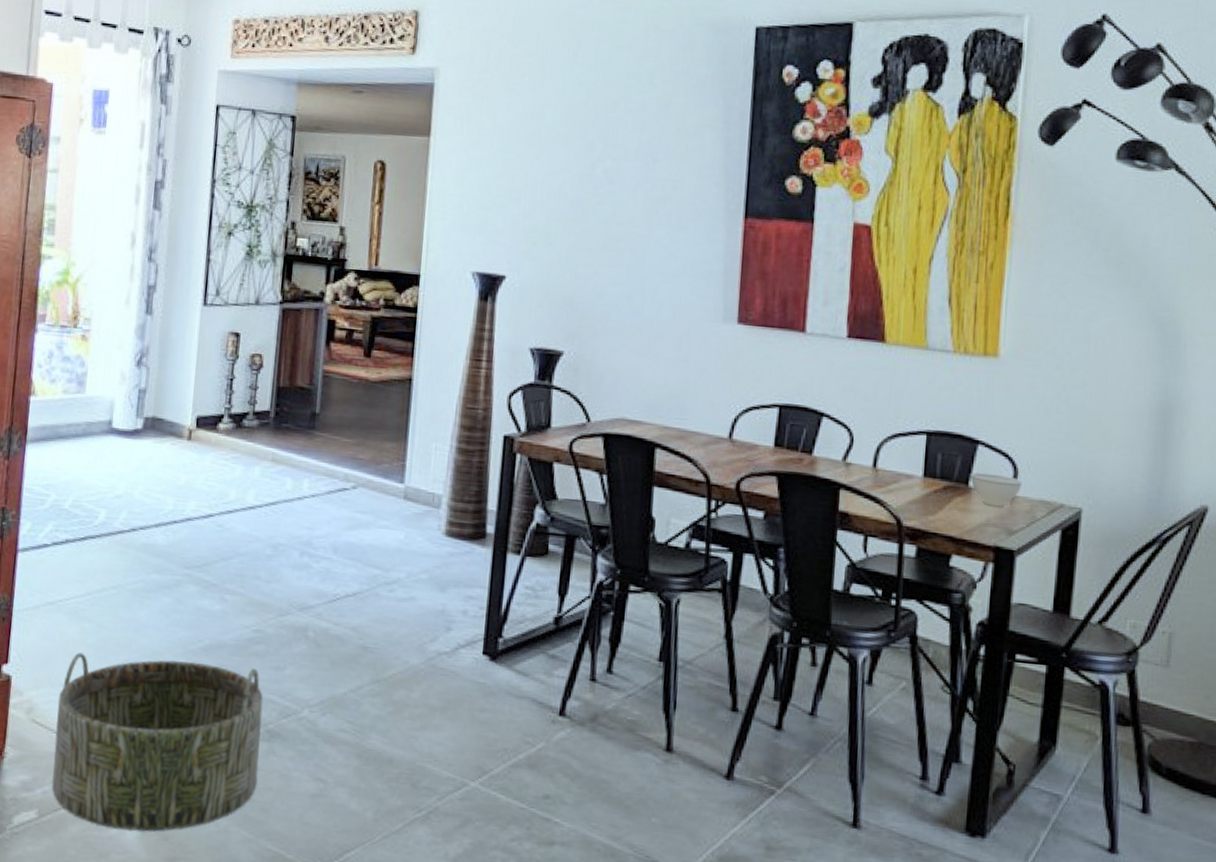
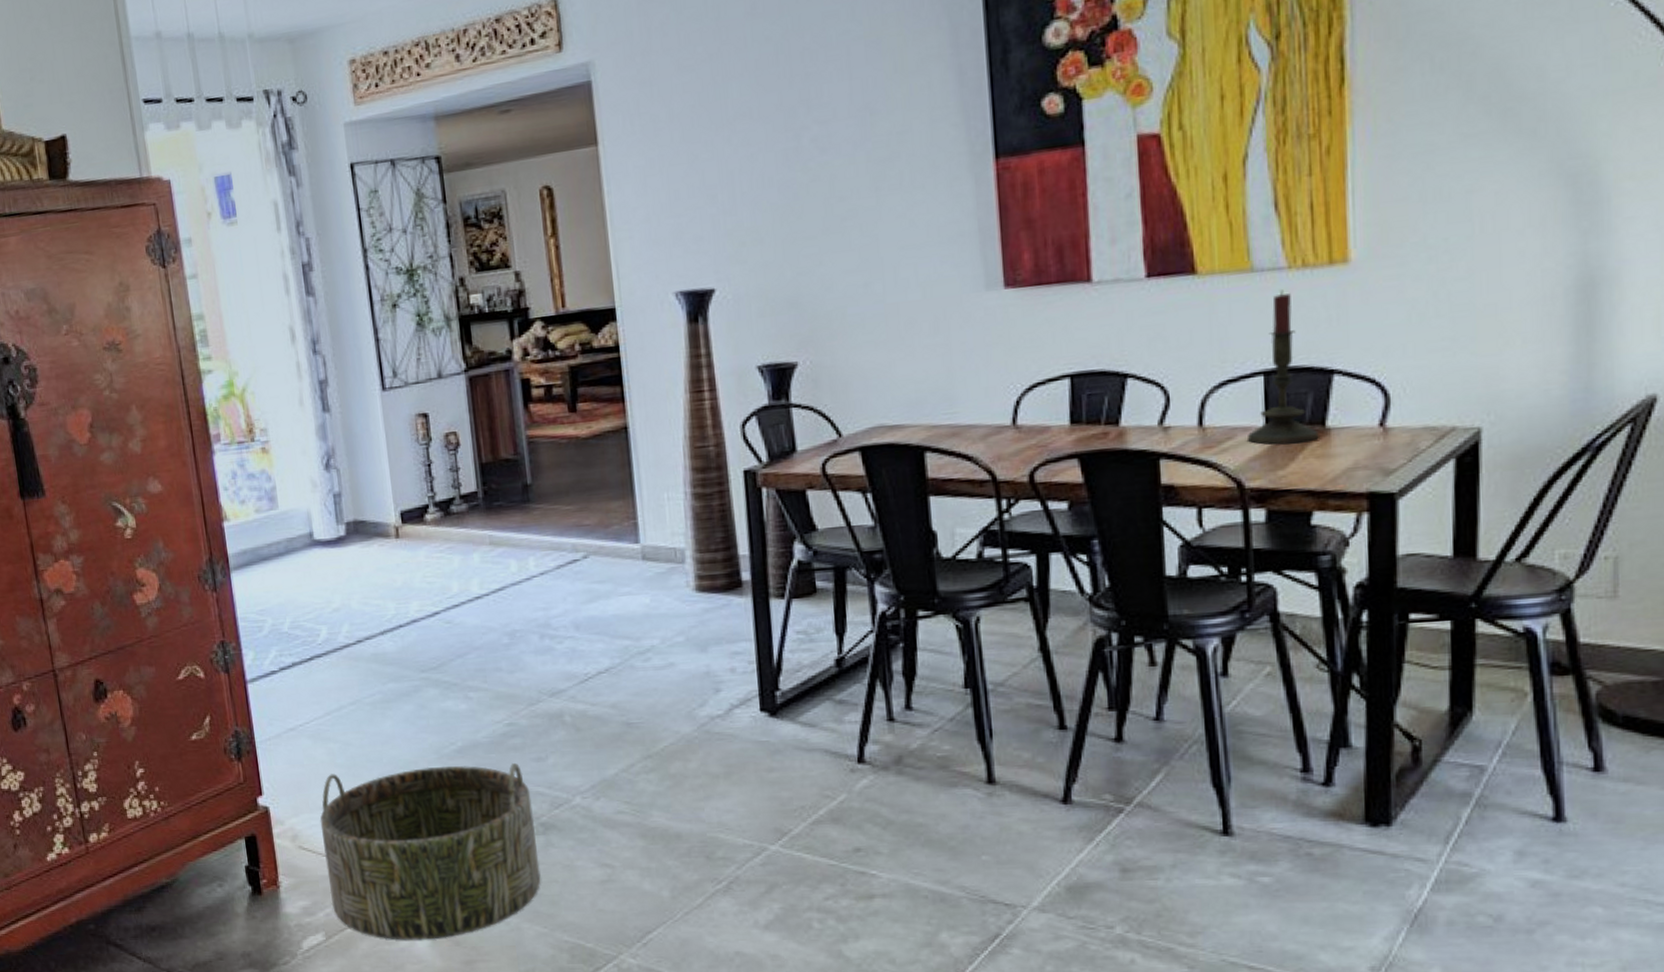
candle: none [909,368,963,498] -> present [1248,290,1319,445]
bowl: present [970,472,1023,507] -> none [1327,405,1398,446]

